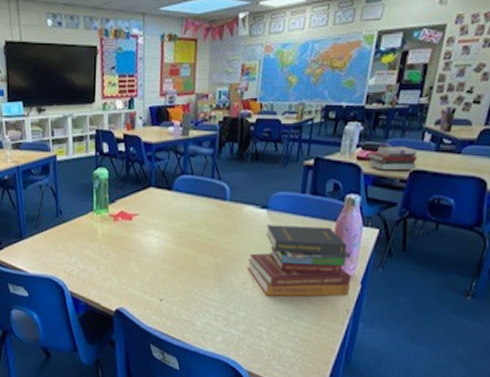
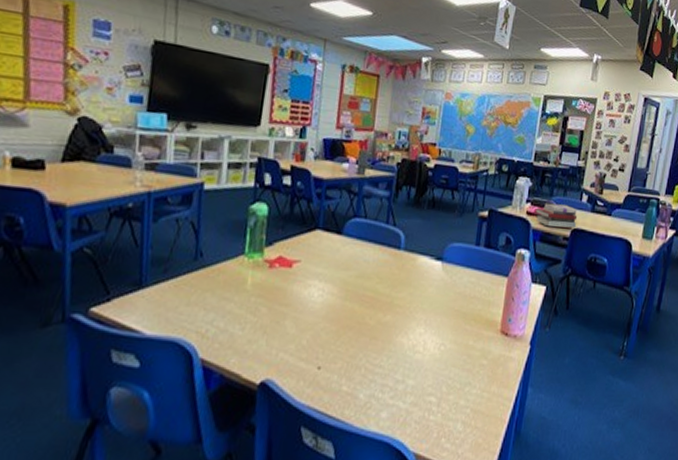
books: present [248,225,352,297] -> none [420,278,522,360]

